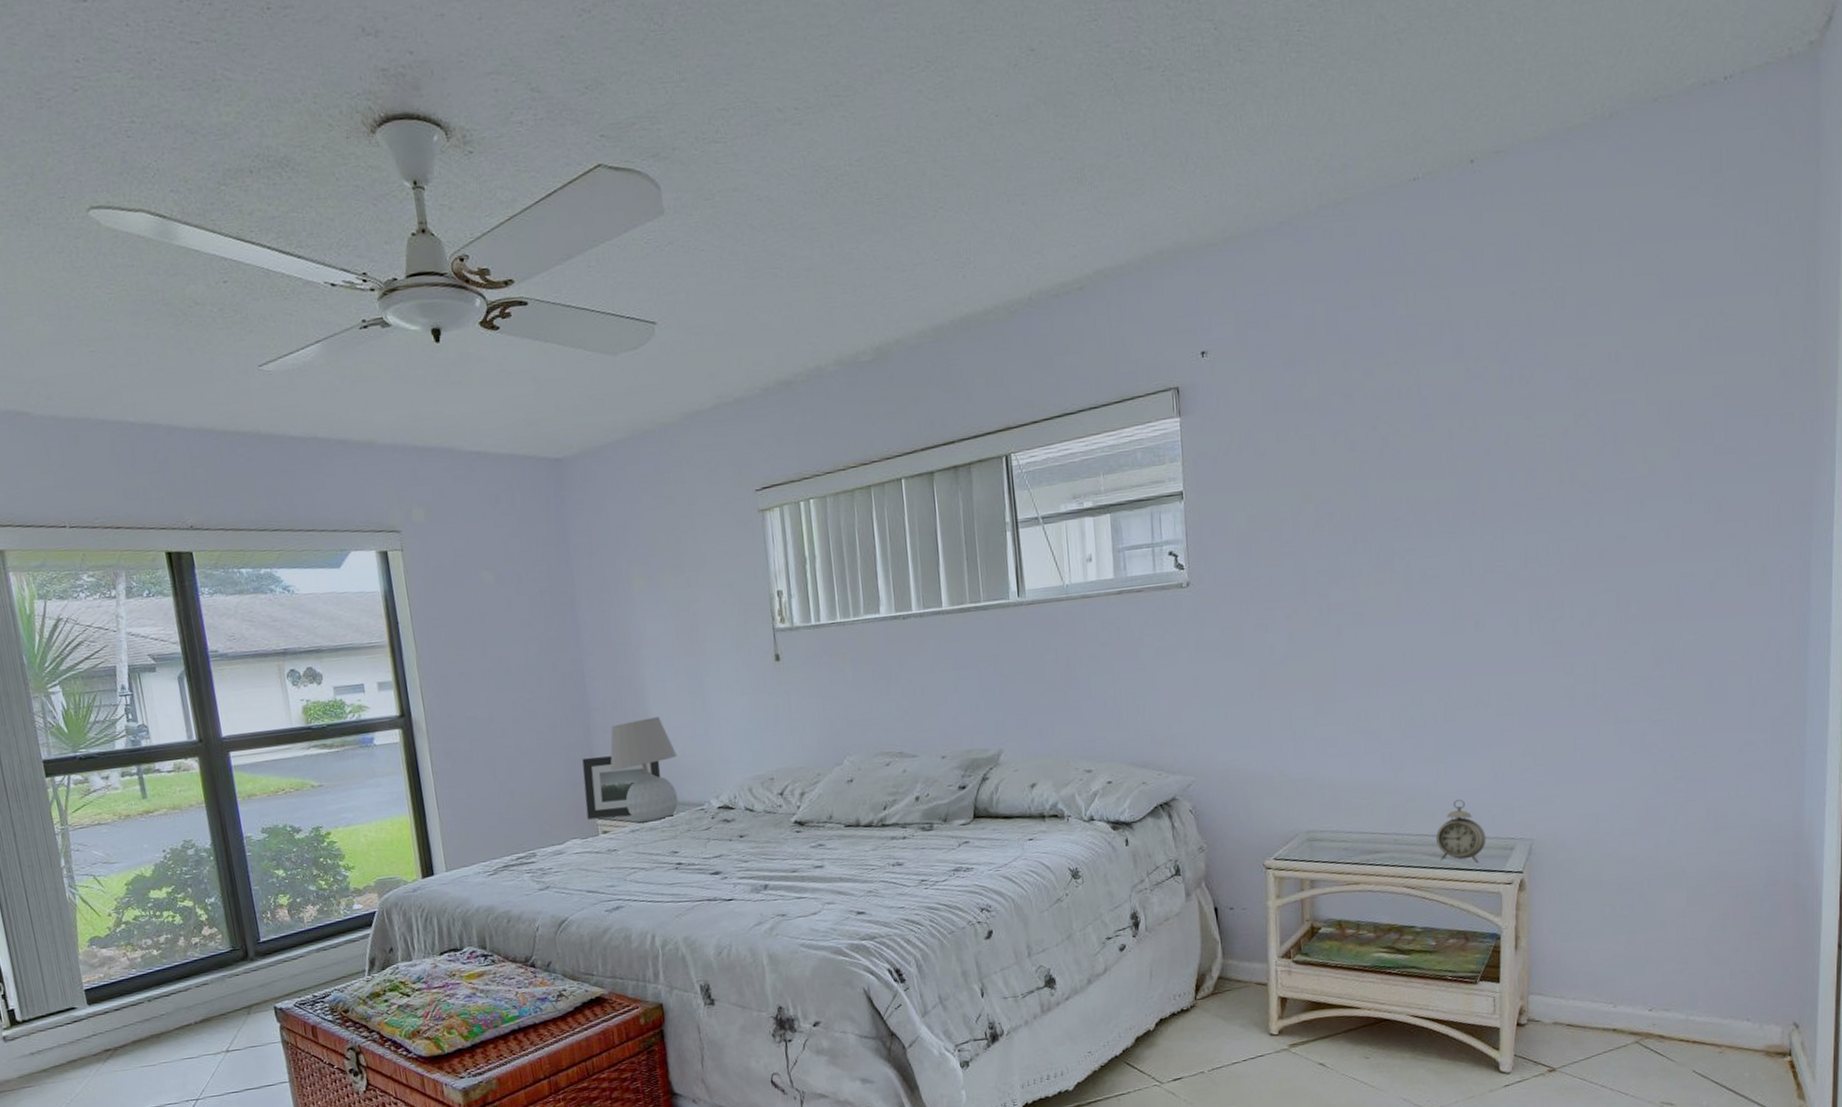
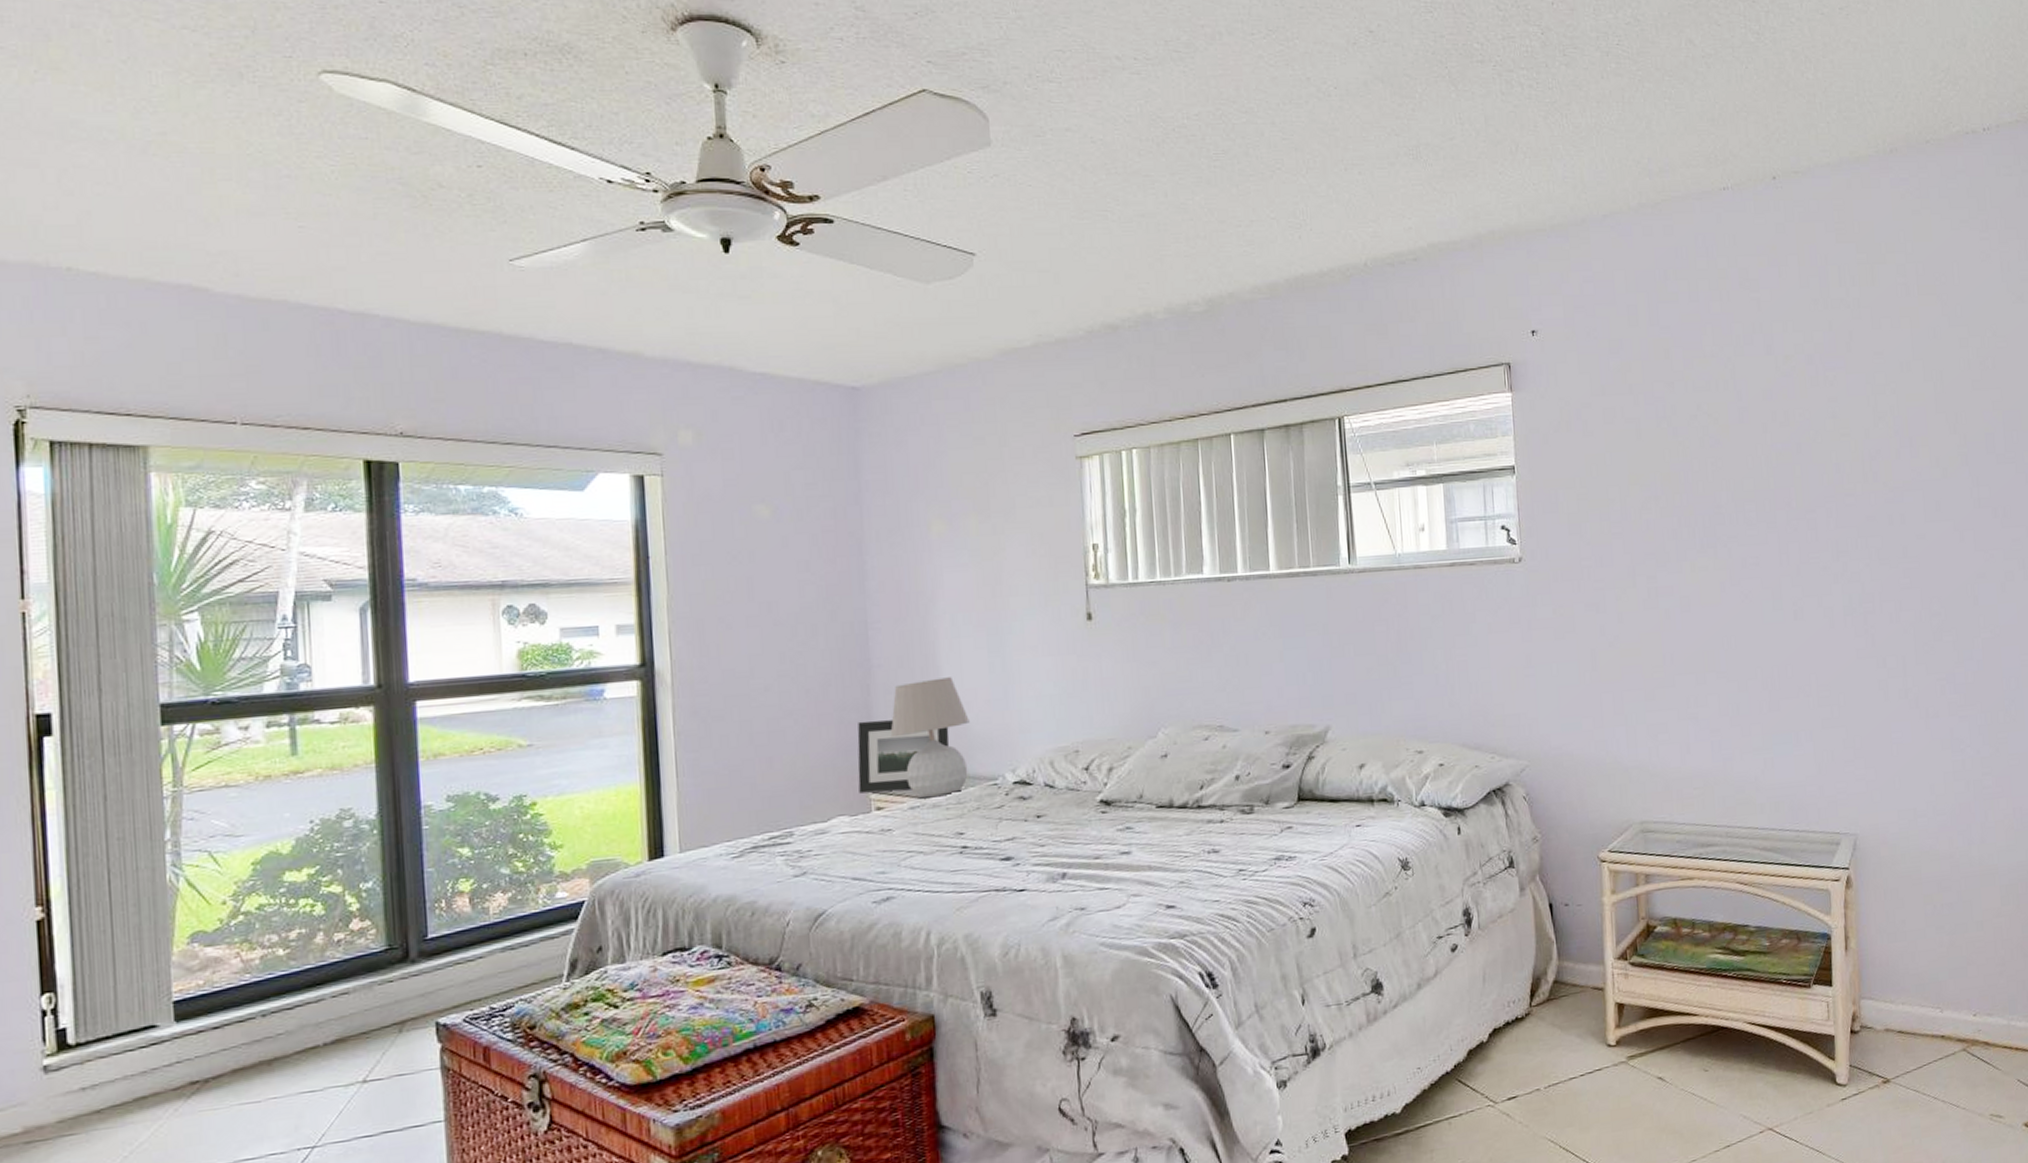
alarm clock: present [1435,799,1486,863] -> none [1765,790,1814,858]

